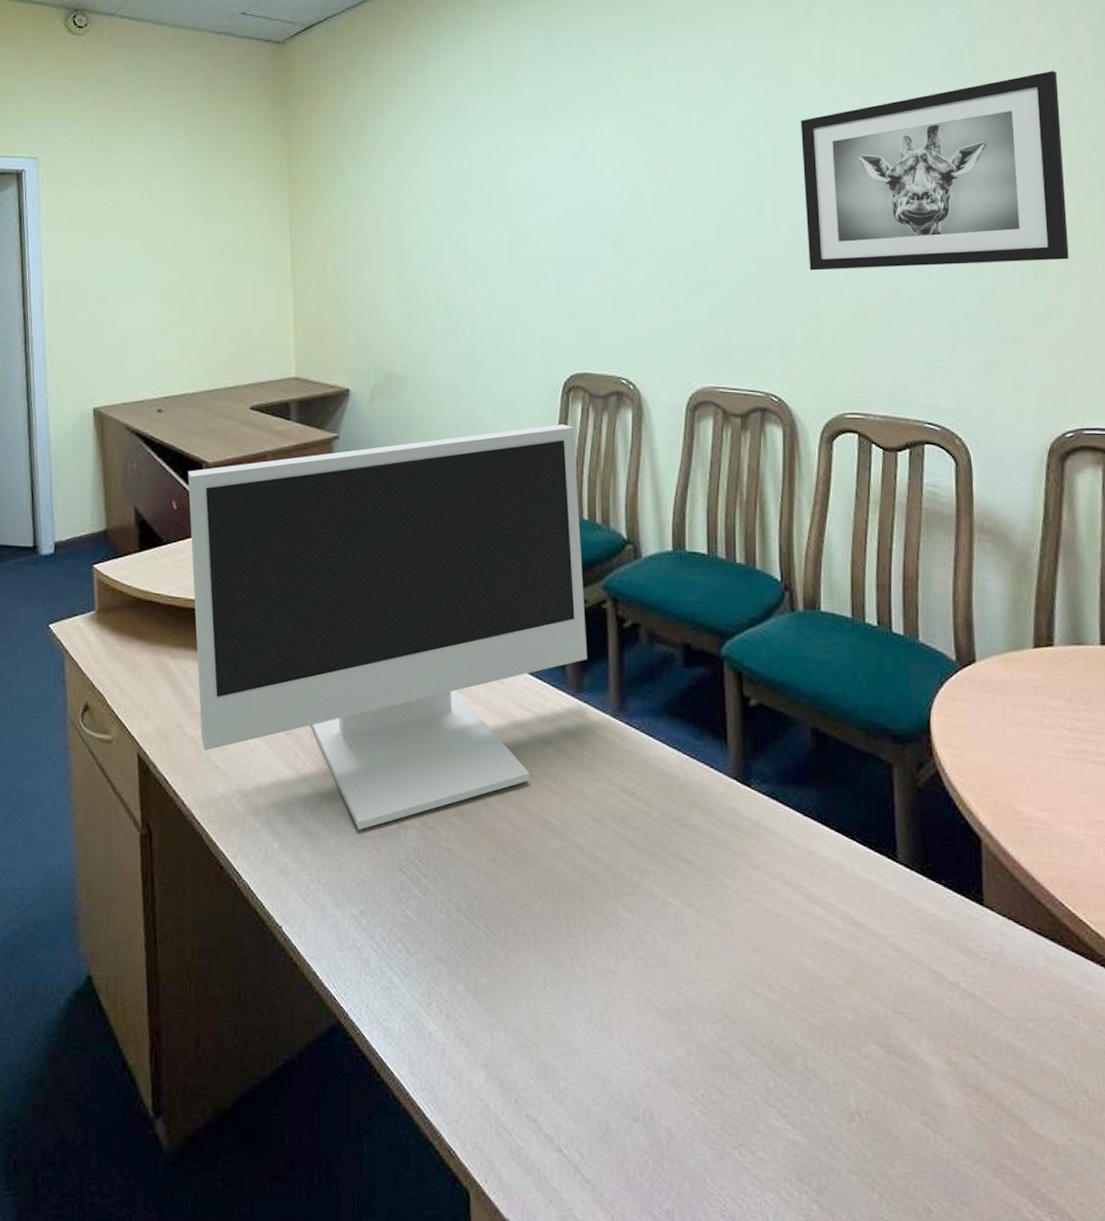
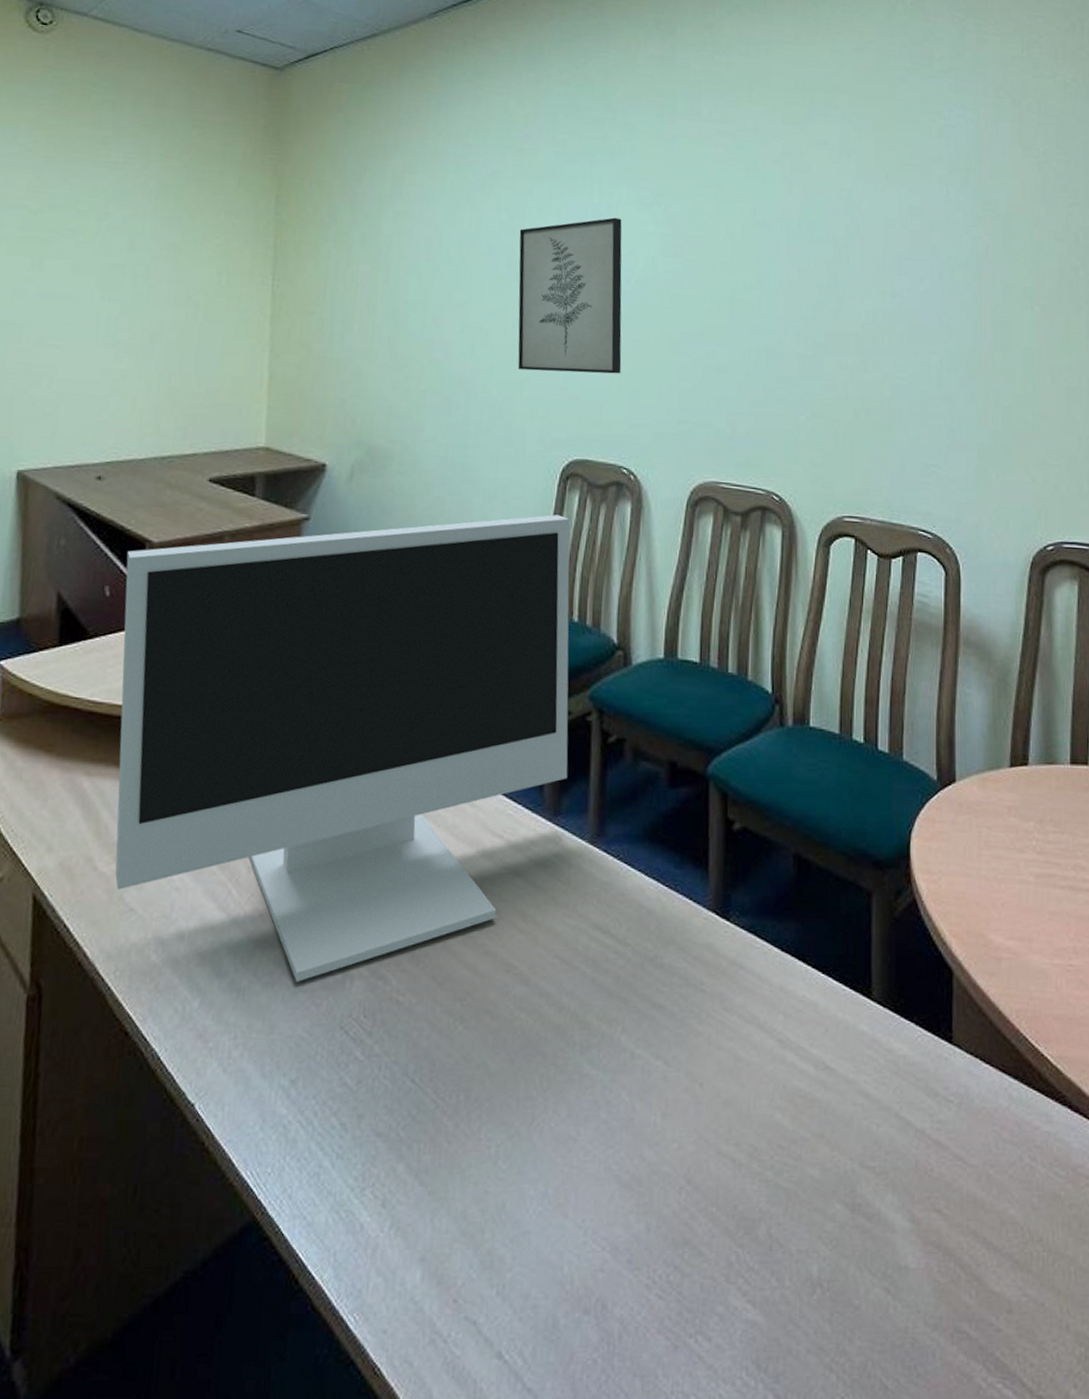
wall art: none [509,147,615,295] -> present [517,217,622,374]
wall art: present [800,71,1069,270] -> none [815,184,1056,372]

